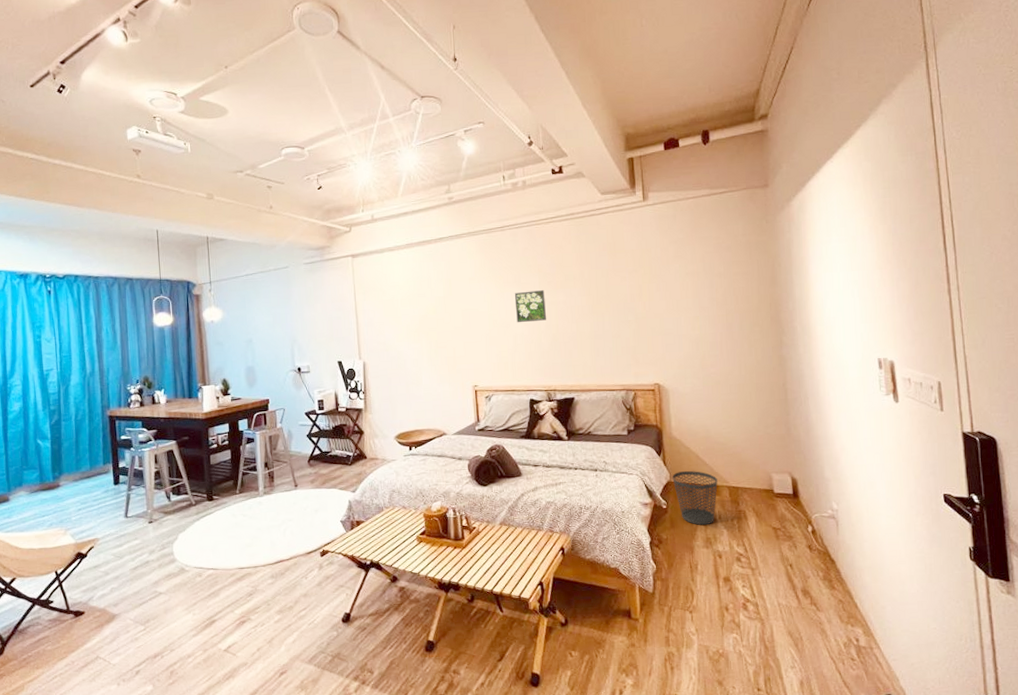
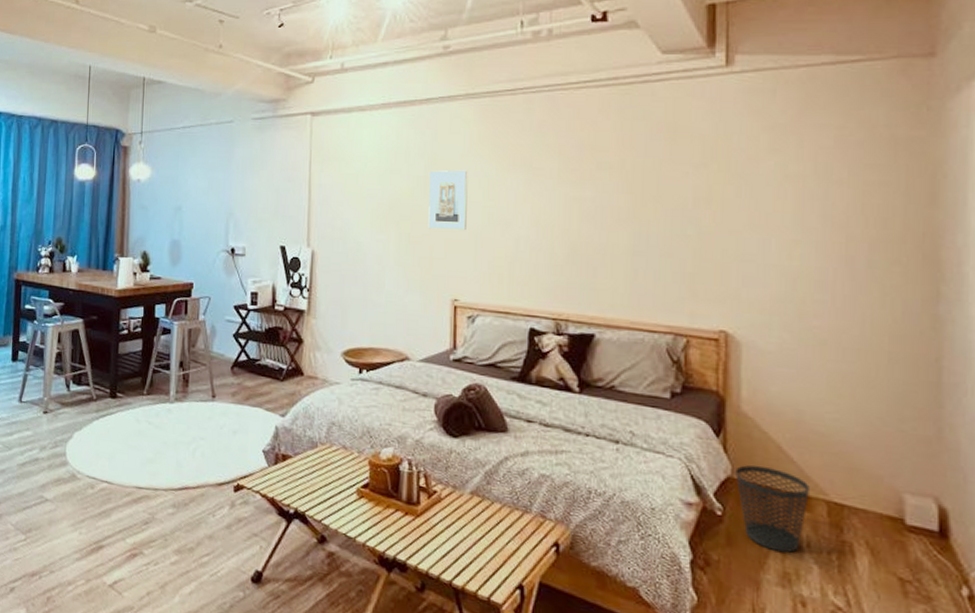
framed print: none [448,289,478,336] -> present [428,169,468,231]
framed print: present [514,290,546,323] -> none [521,179,565,222]

